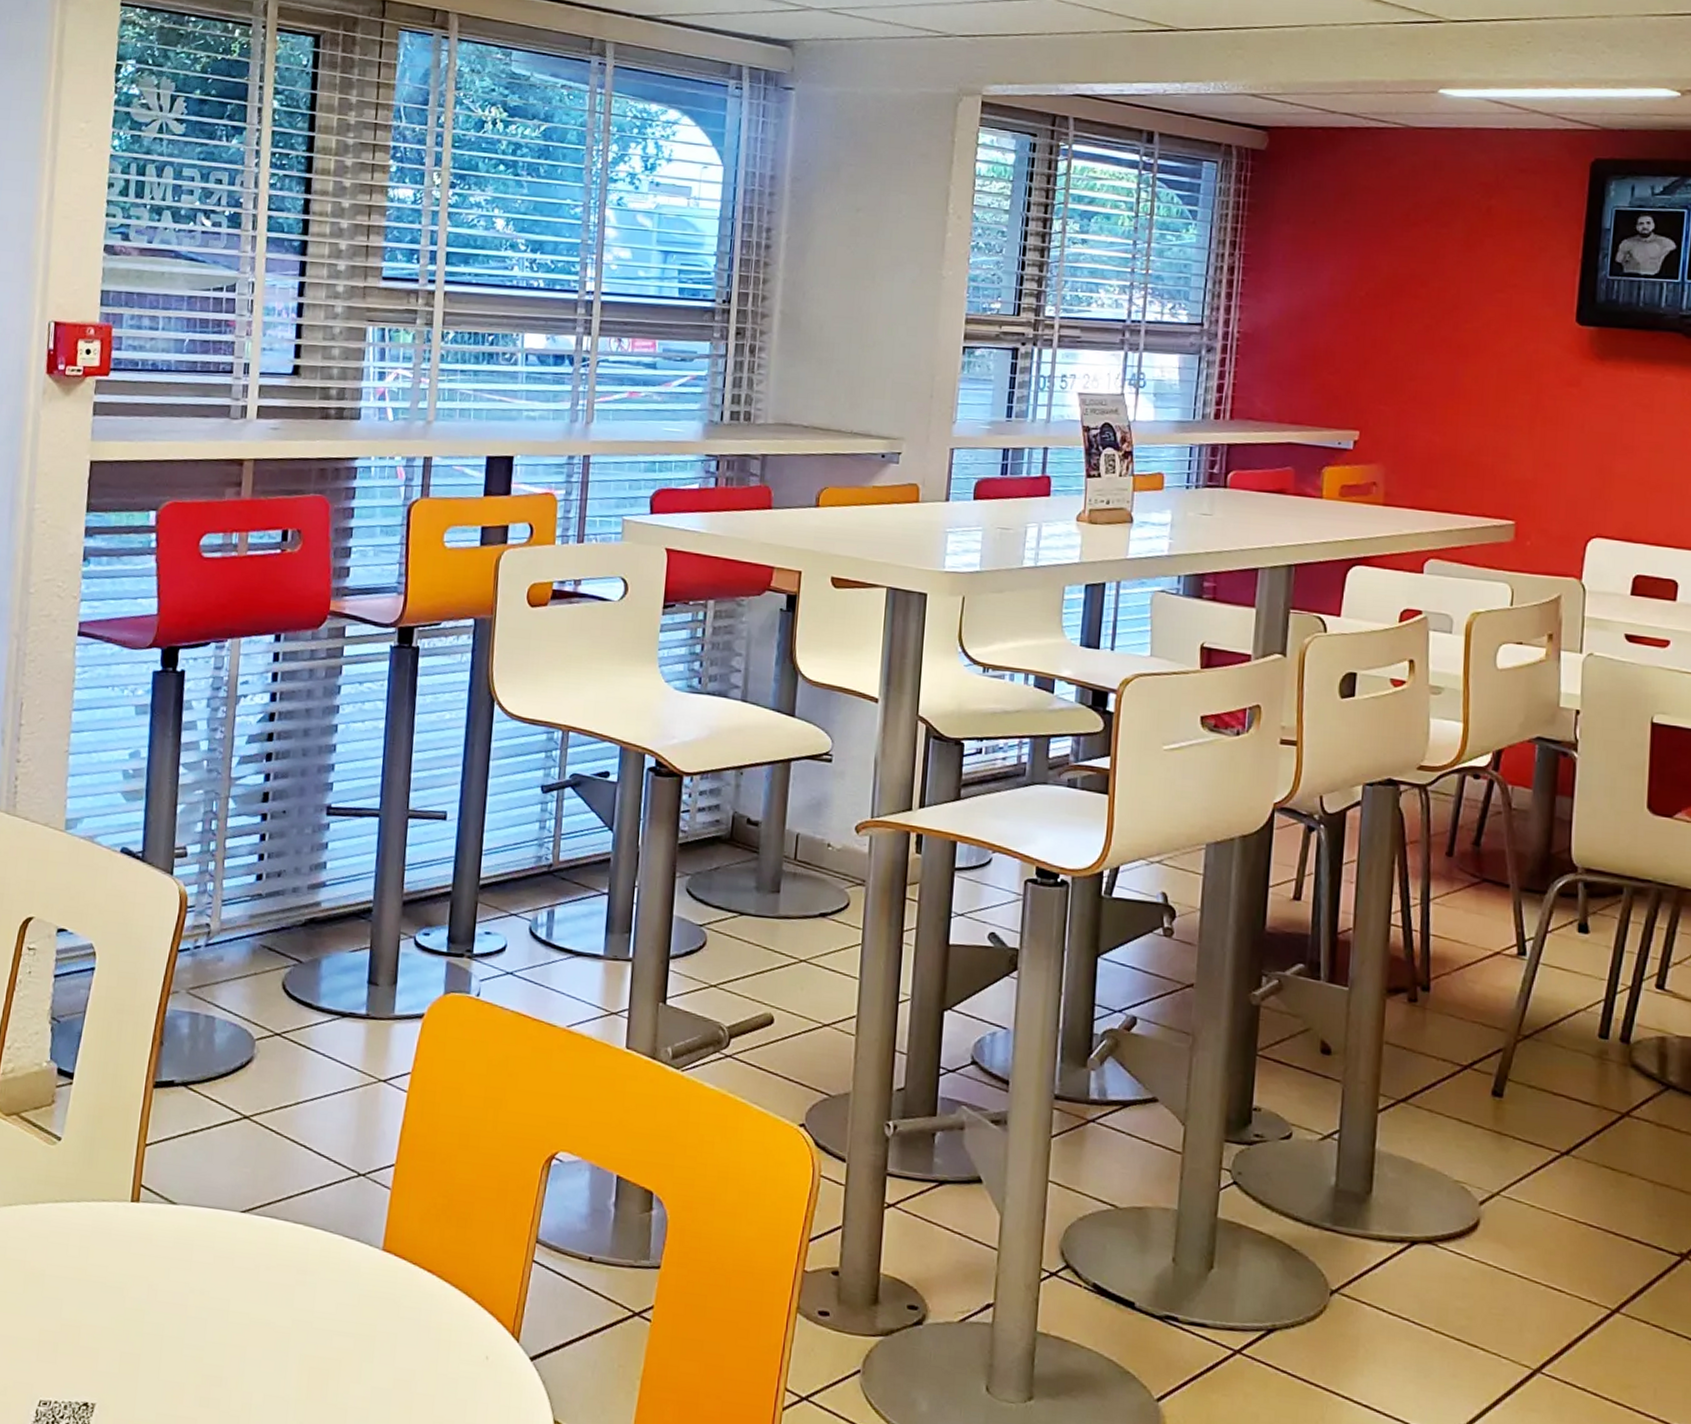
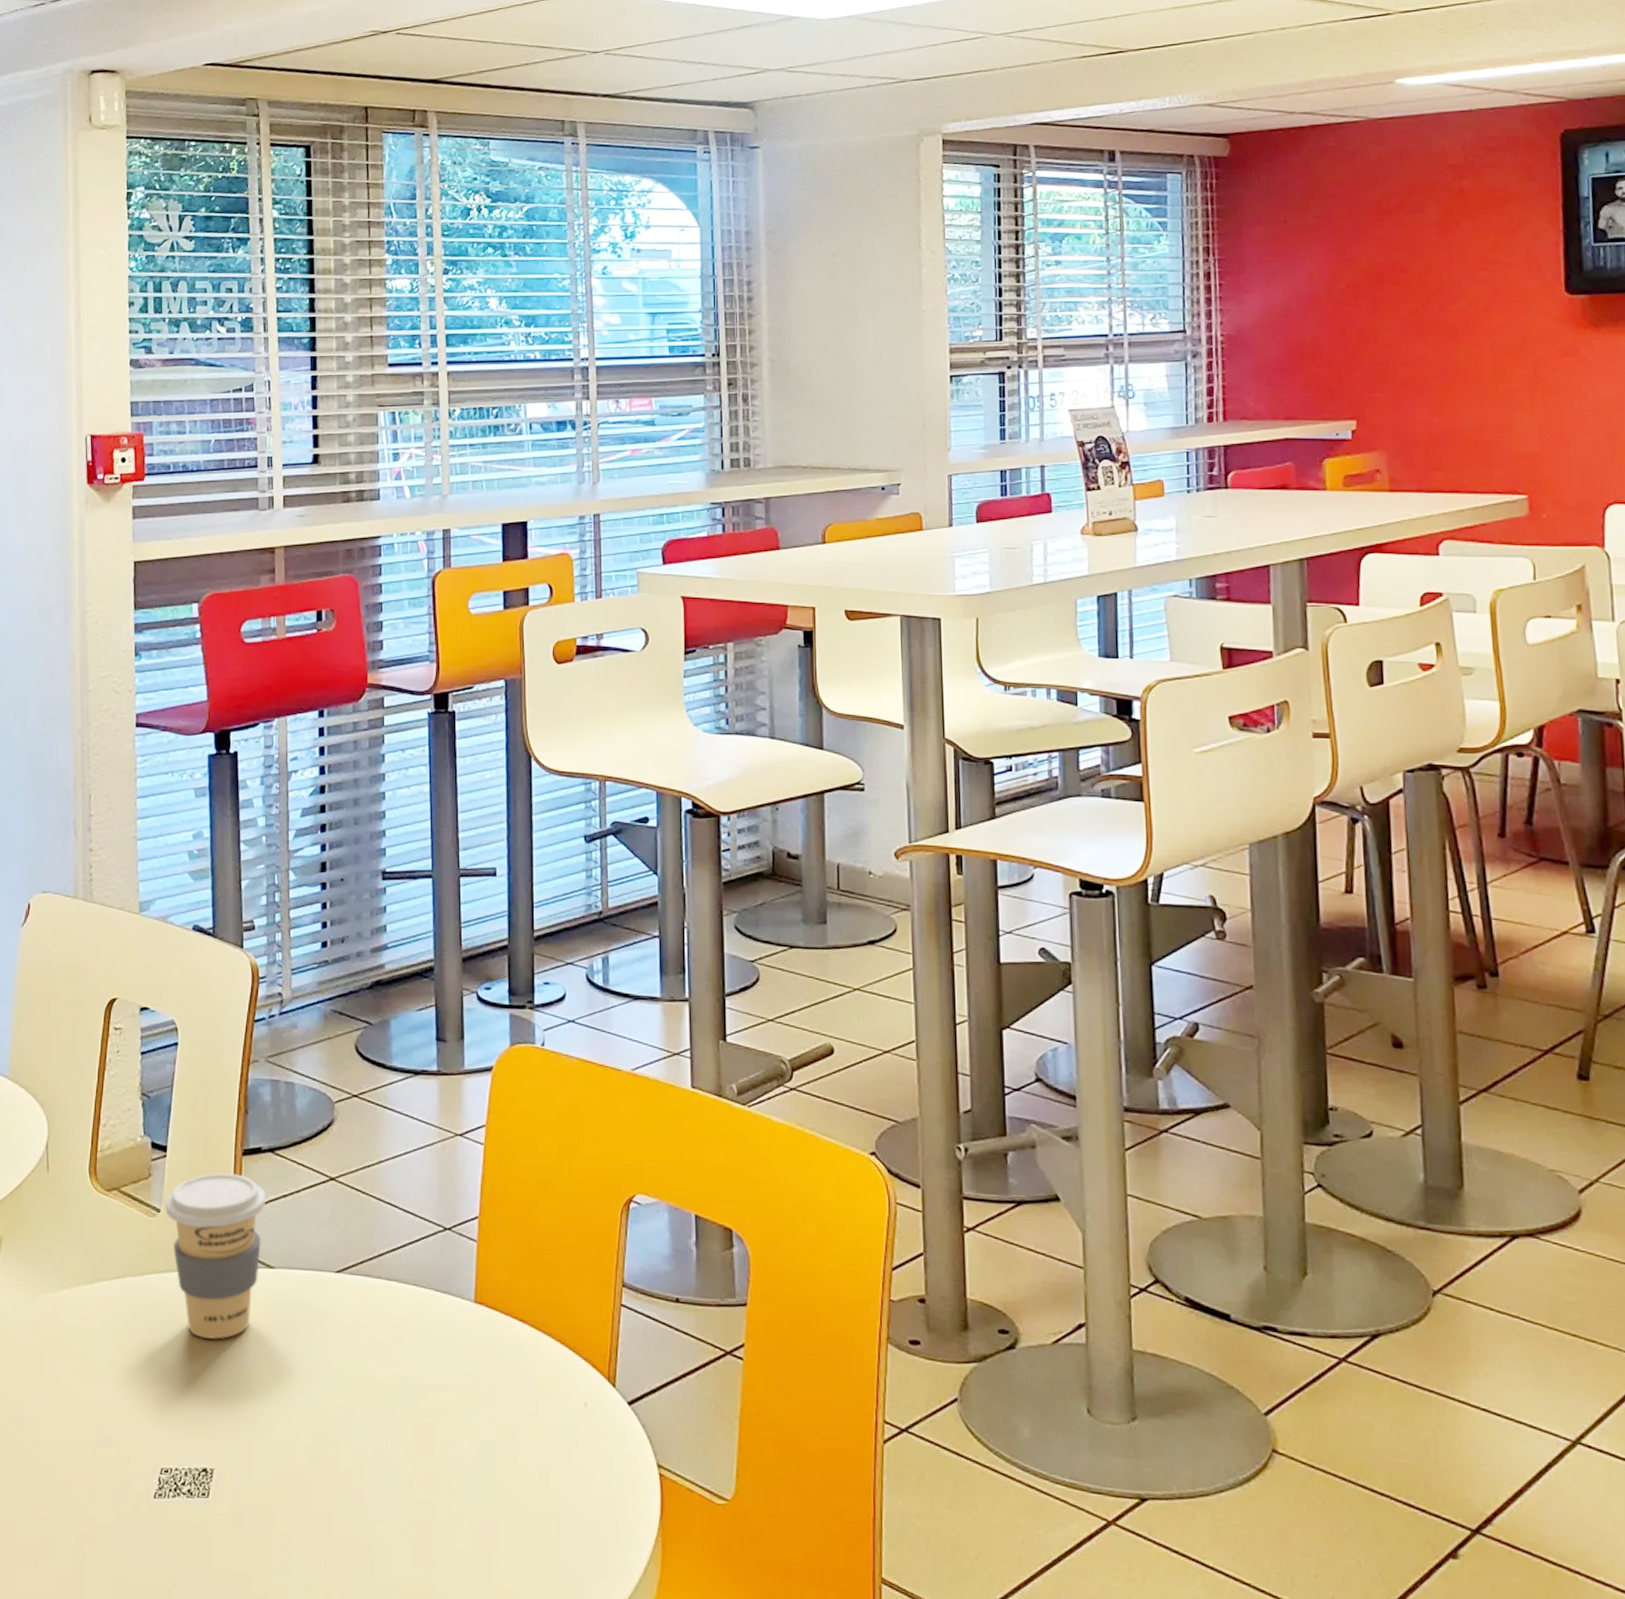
coffee cup: none [66,1104,175,1274] -> present [165,1172,267,1340]

